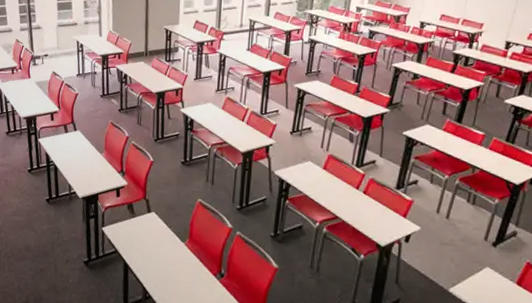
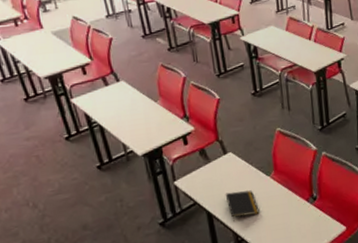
notepad: none [142,249,170,277] -> present [225,190,260,221]

